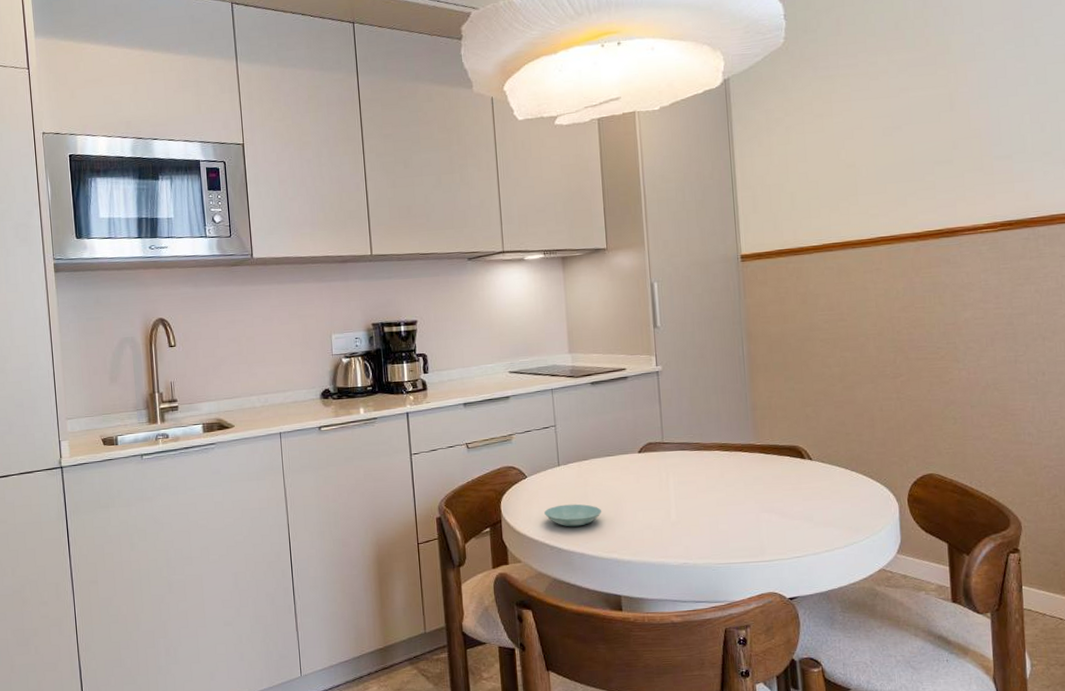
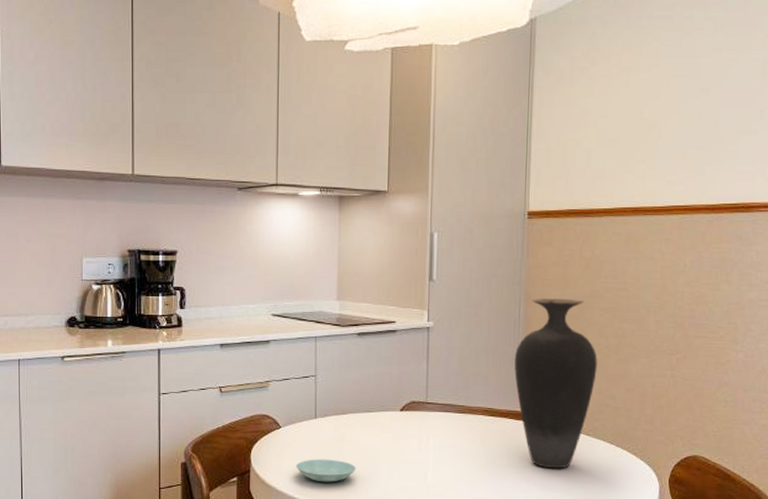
vase: none [742,333,824,498] -> present [514,298,597,469]

